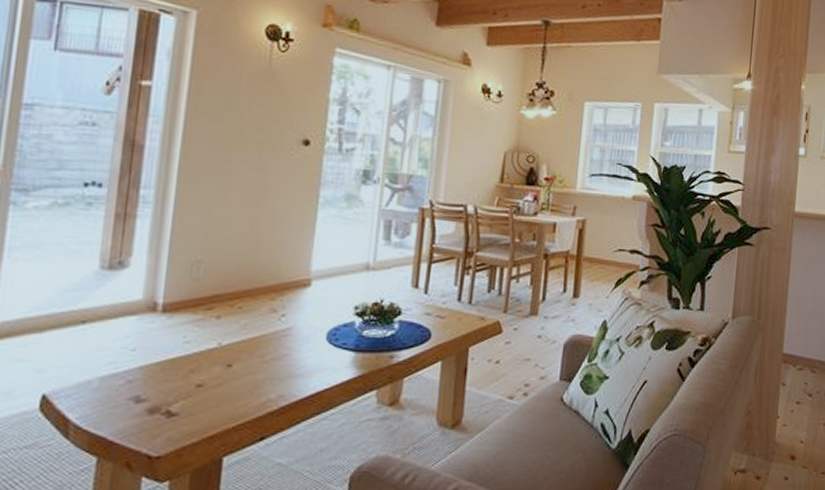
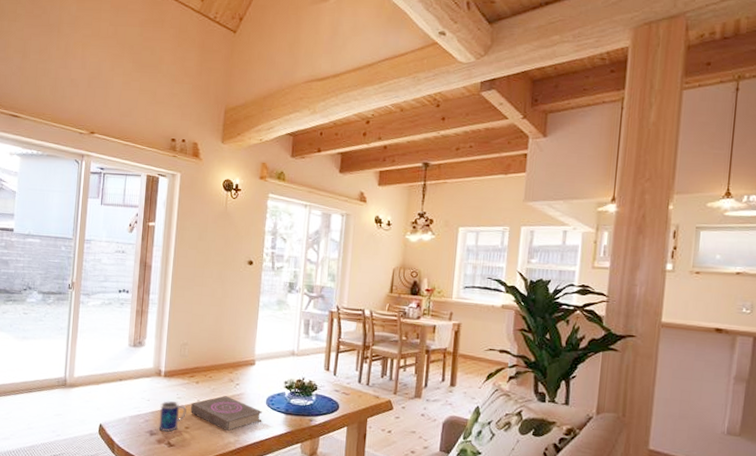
mug: none [150,348,200,396] -> present [158,401,187,432]
book: none [205,333,322,385] -> present [190,396,263,432]

